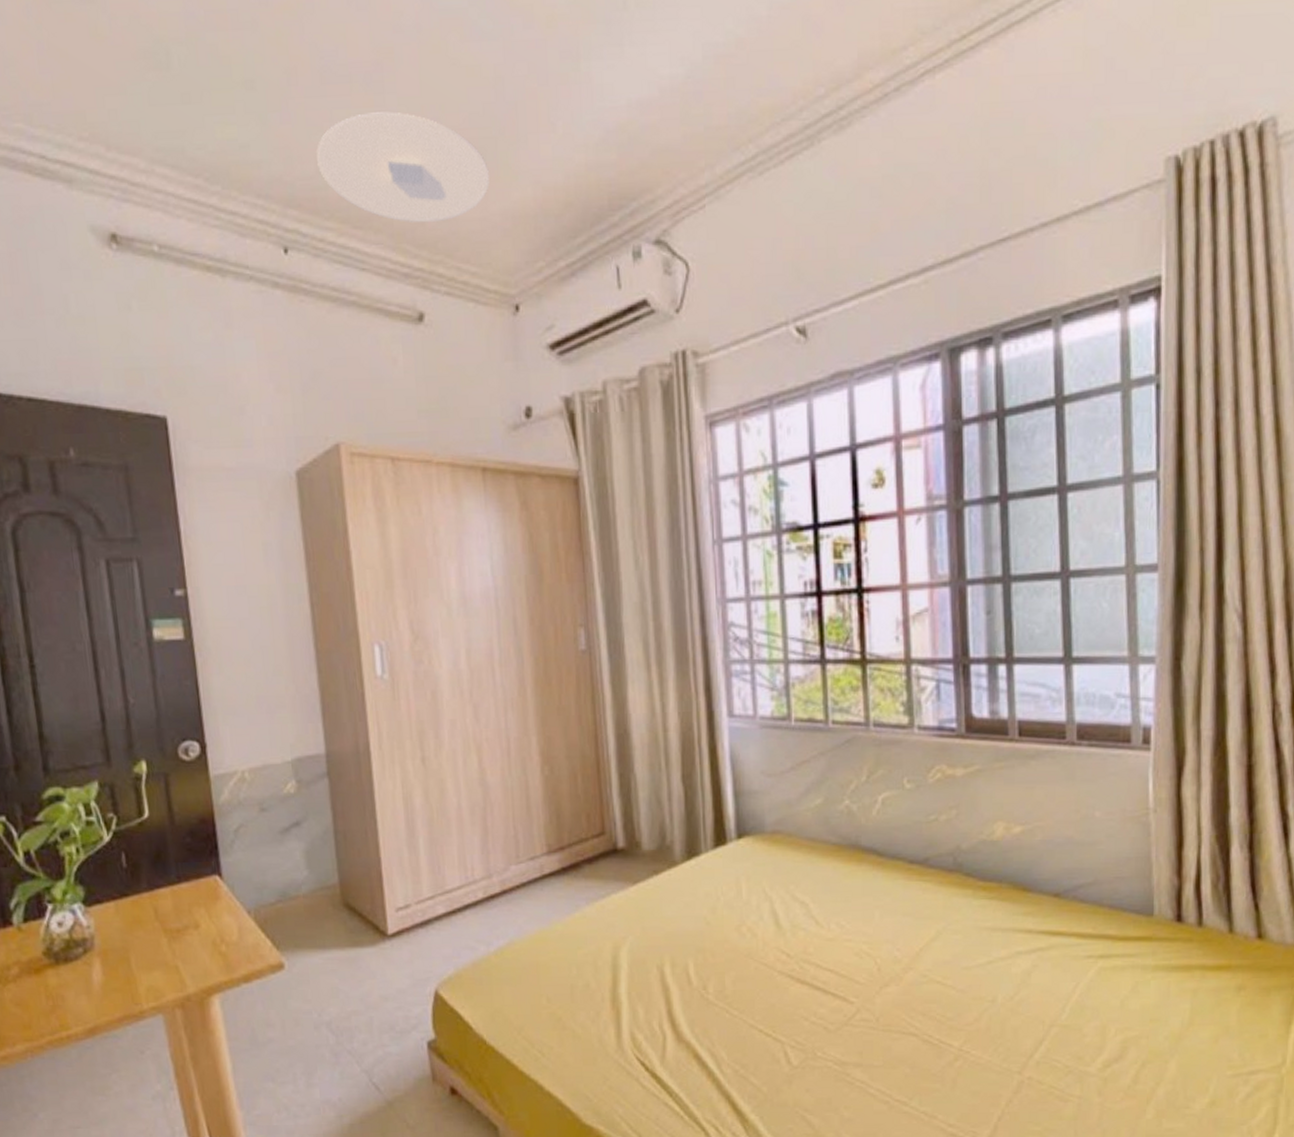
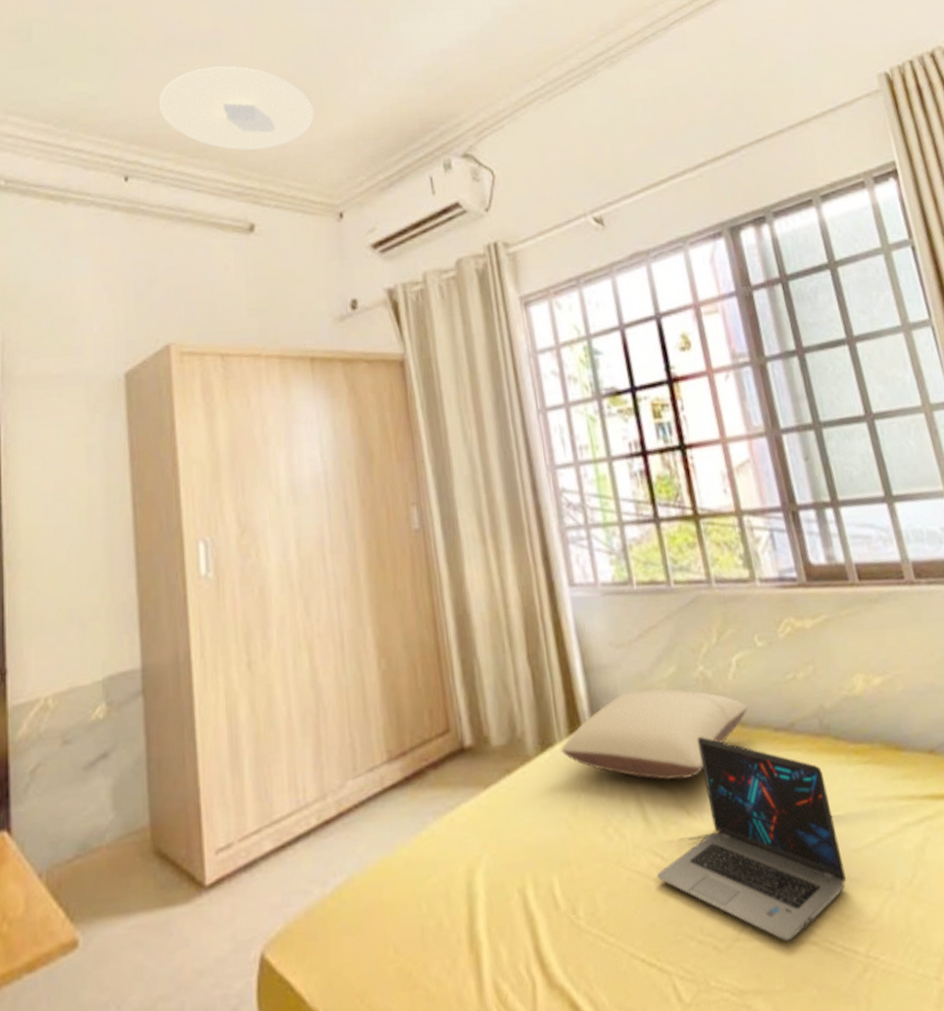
pillow: none [705,815,887,896] -> present [560,687,748,781]
laptop: none [782,860,953,1031] -> present [657,736,846,942]

